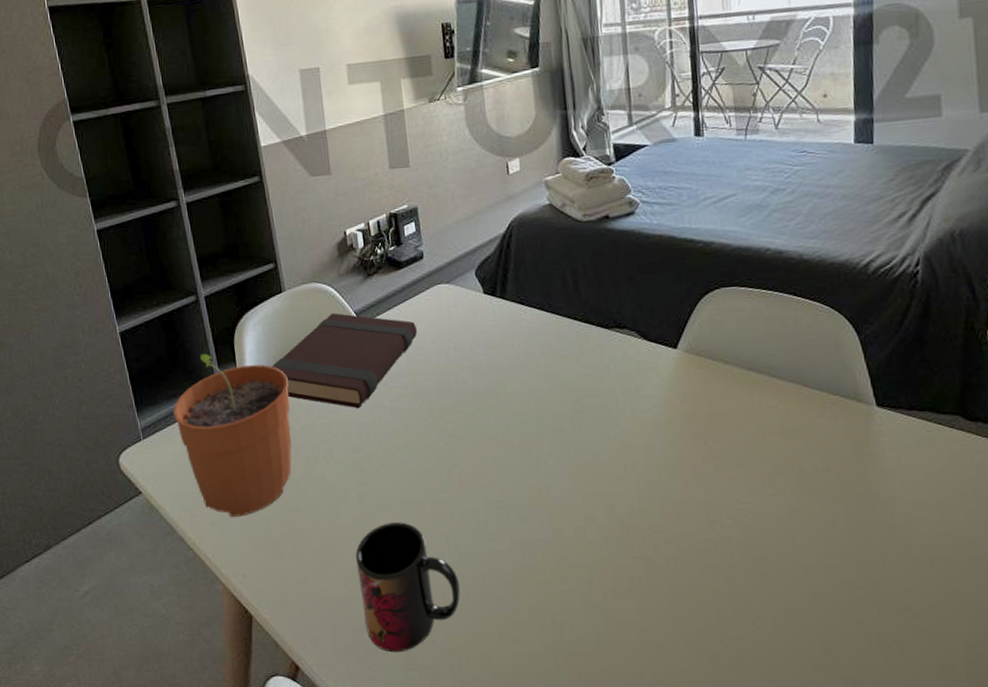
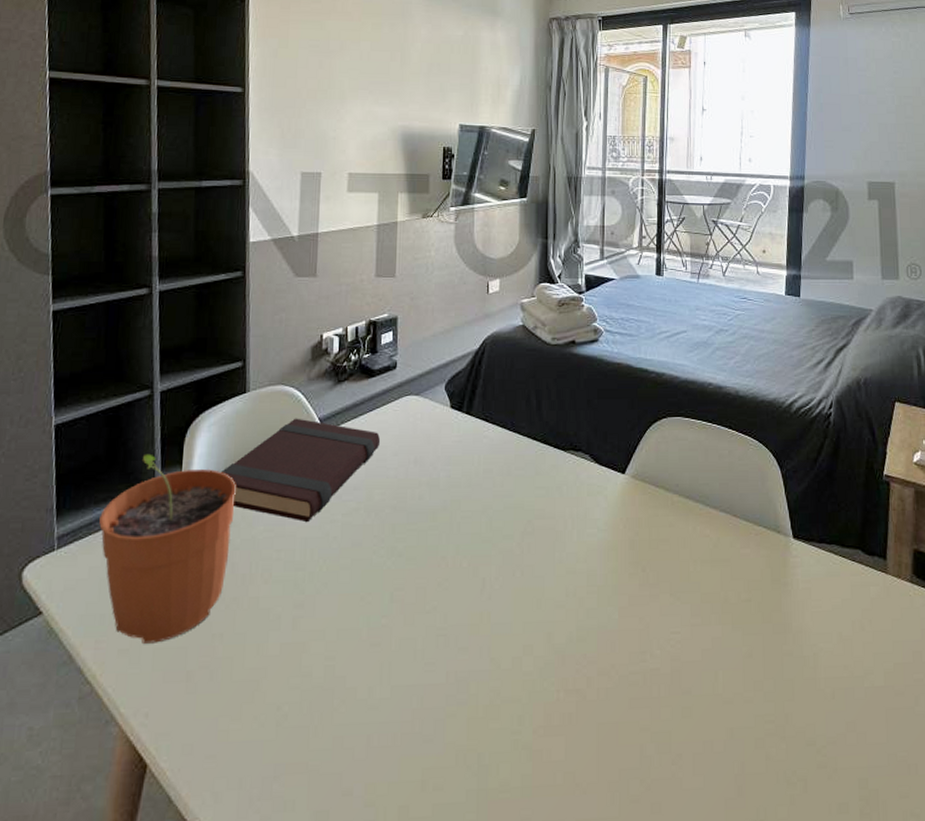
mug: present [355,522,461,653] -> none [277,651,387,807]

